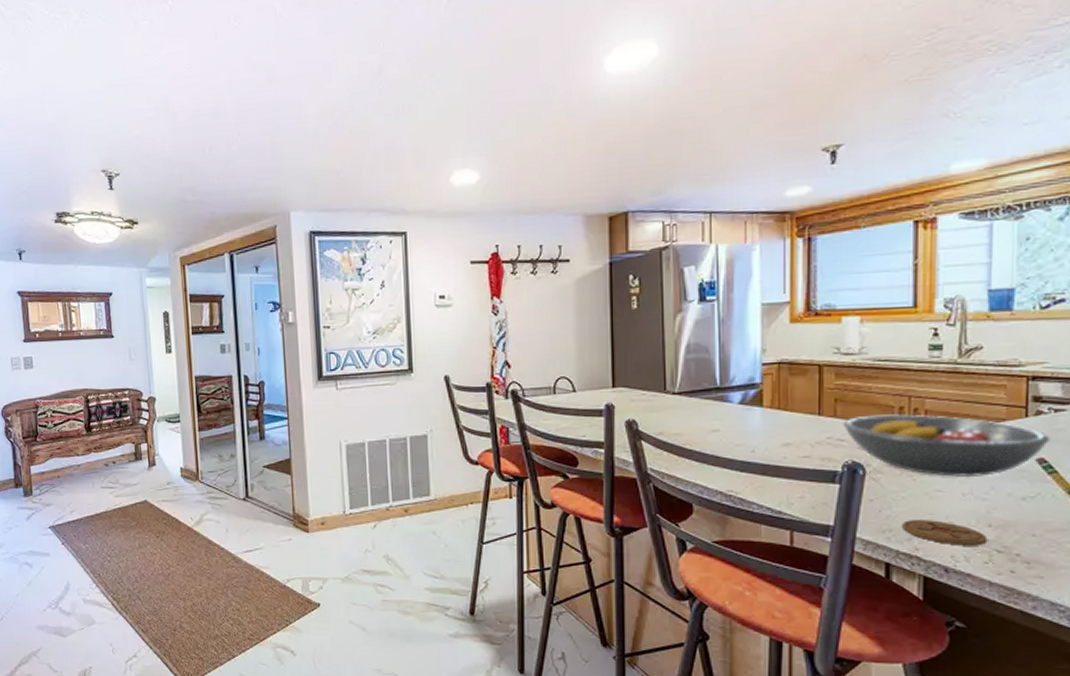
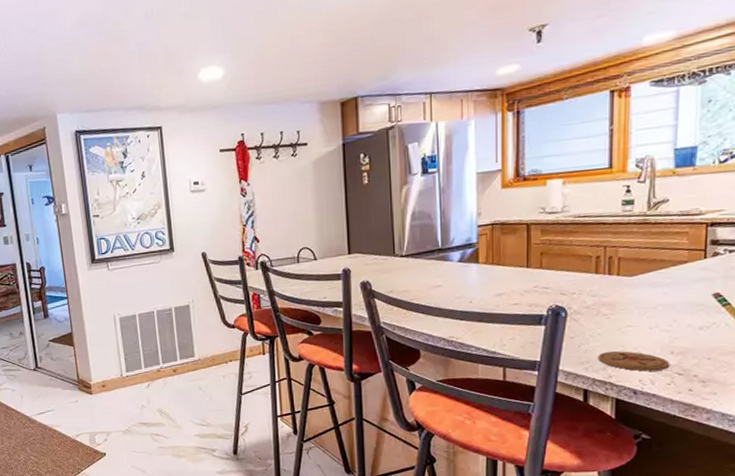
fruit bowl: present [842,414,1051,478] -> none [547,262,725,314]

